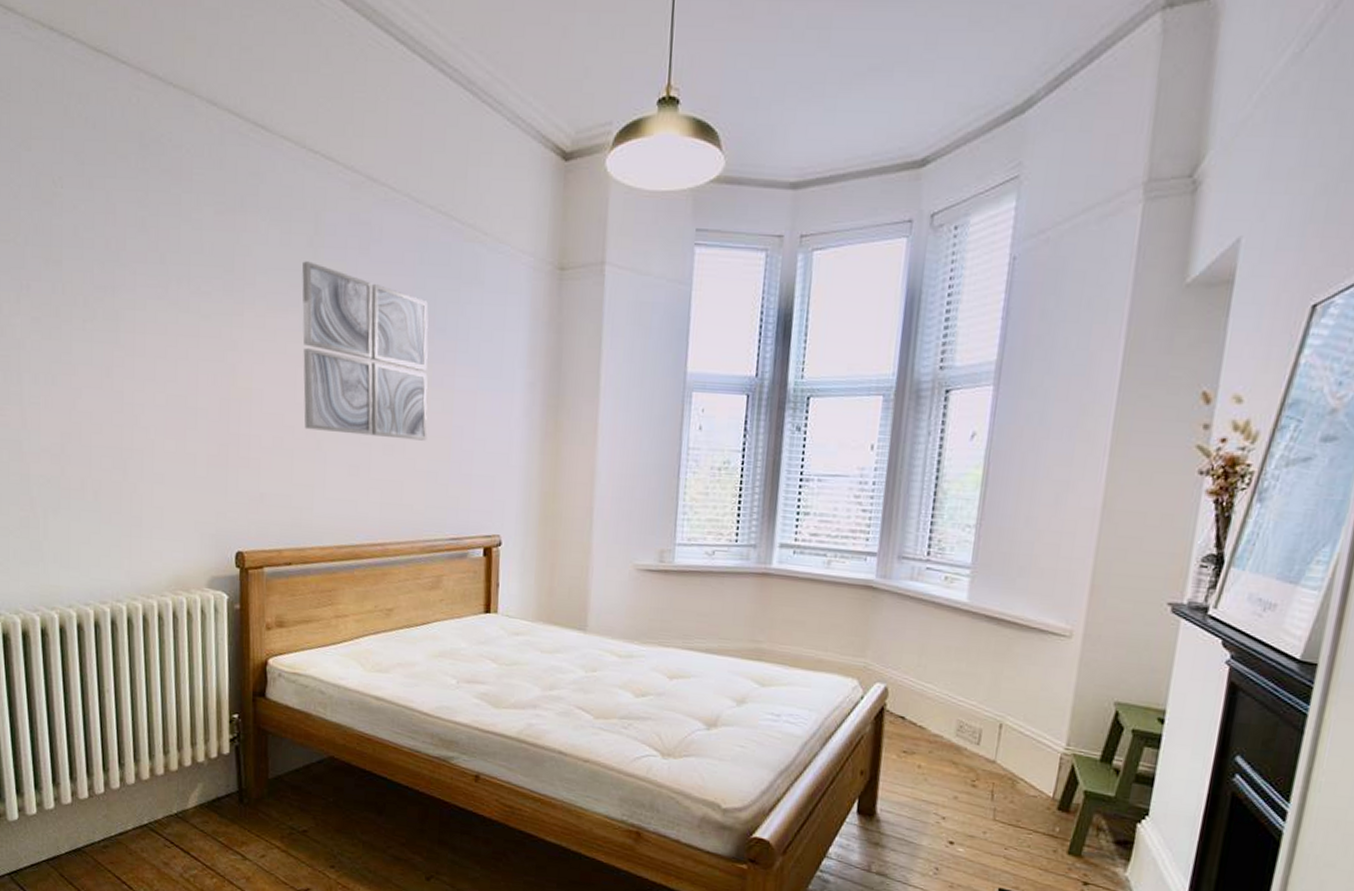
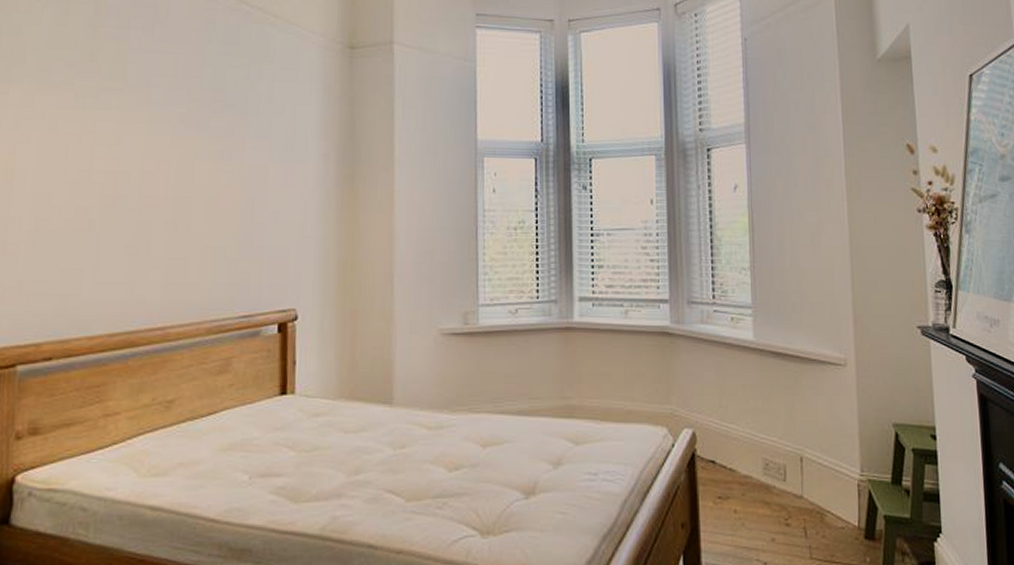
wall art: present [302,261,429,441] -> none [75,40,217,215]

